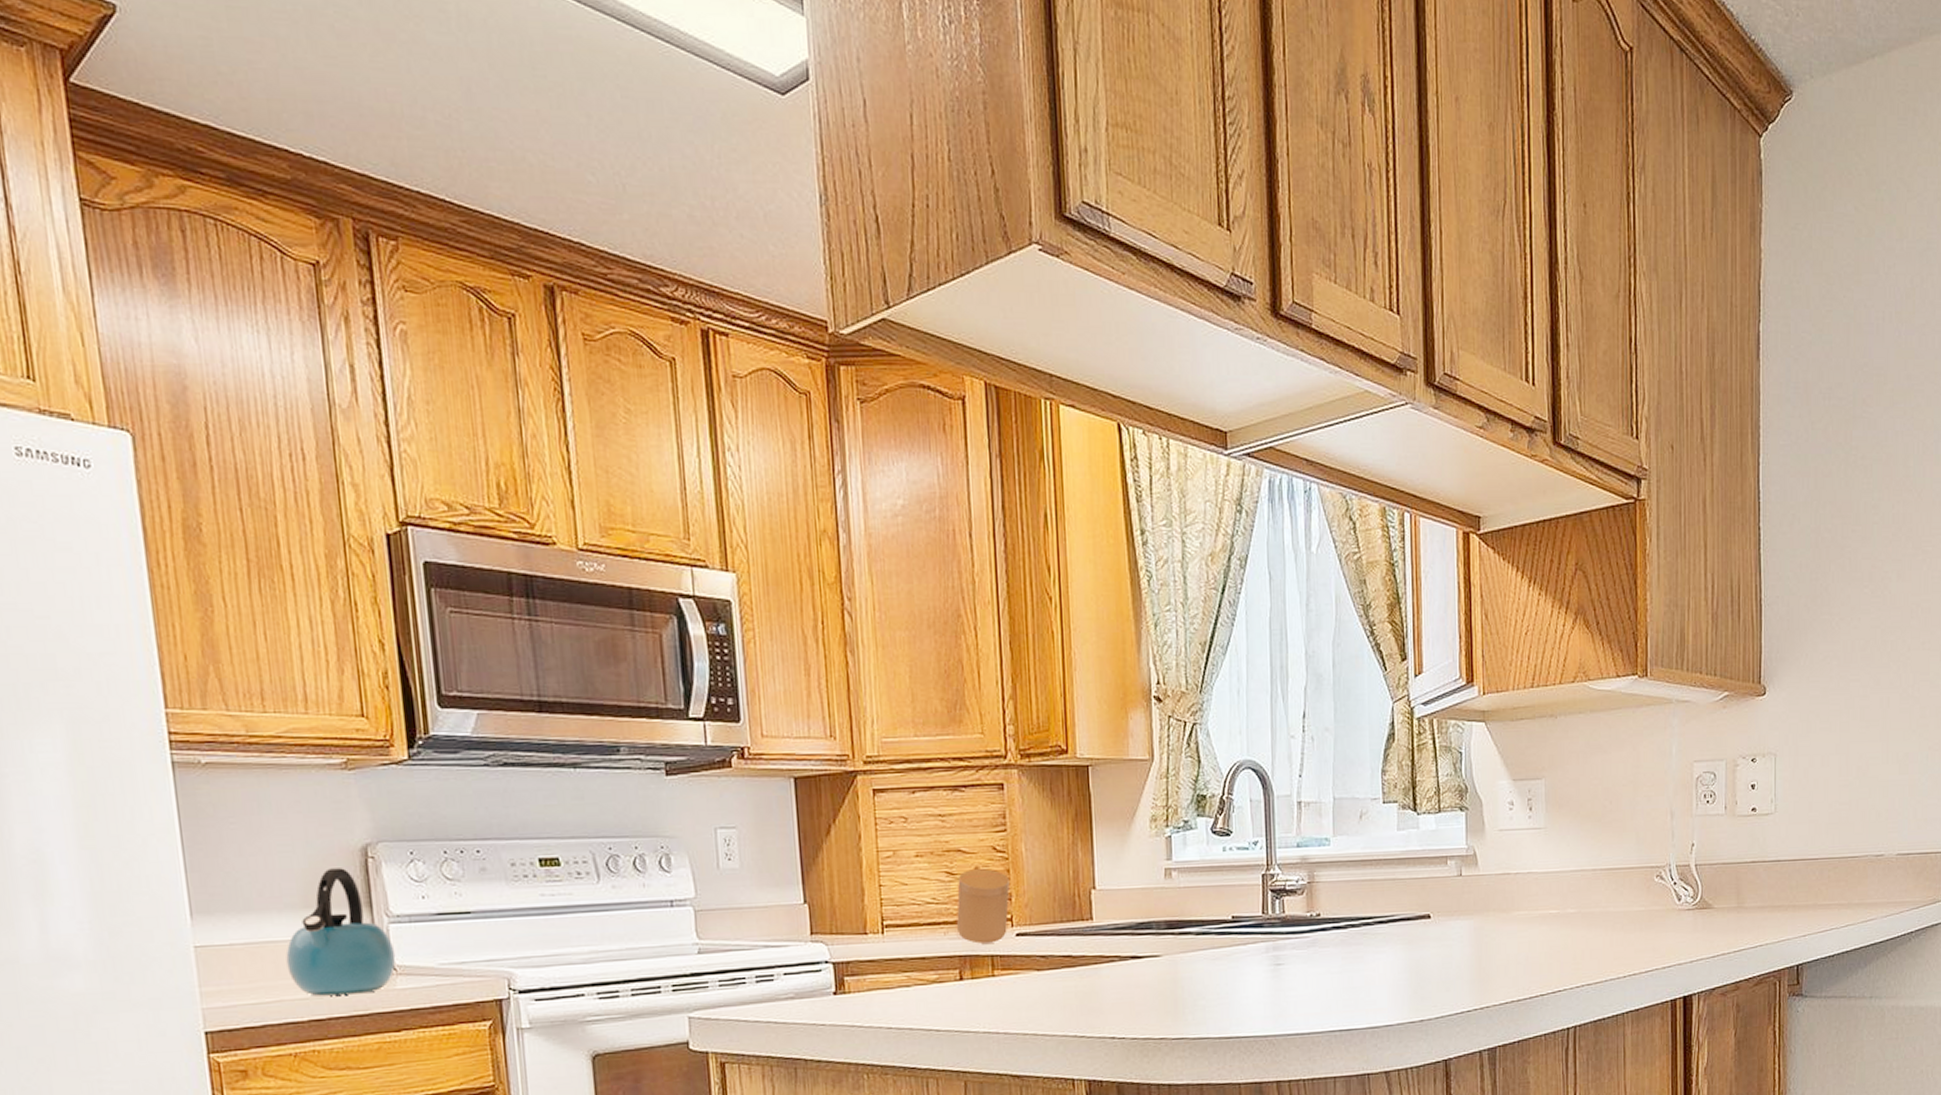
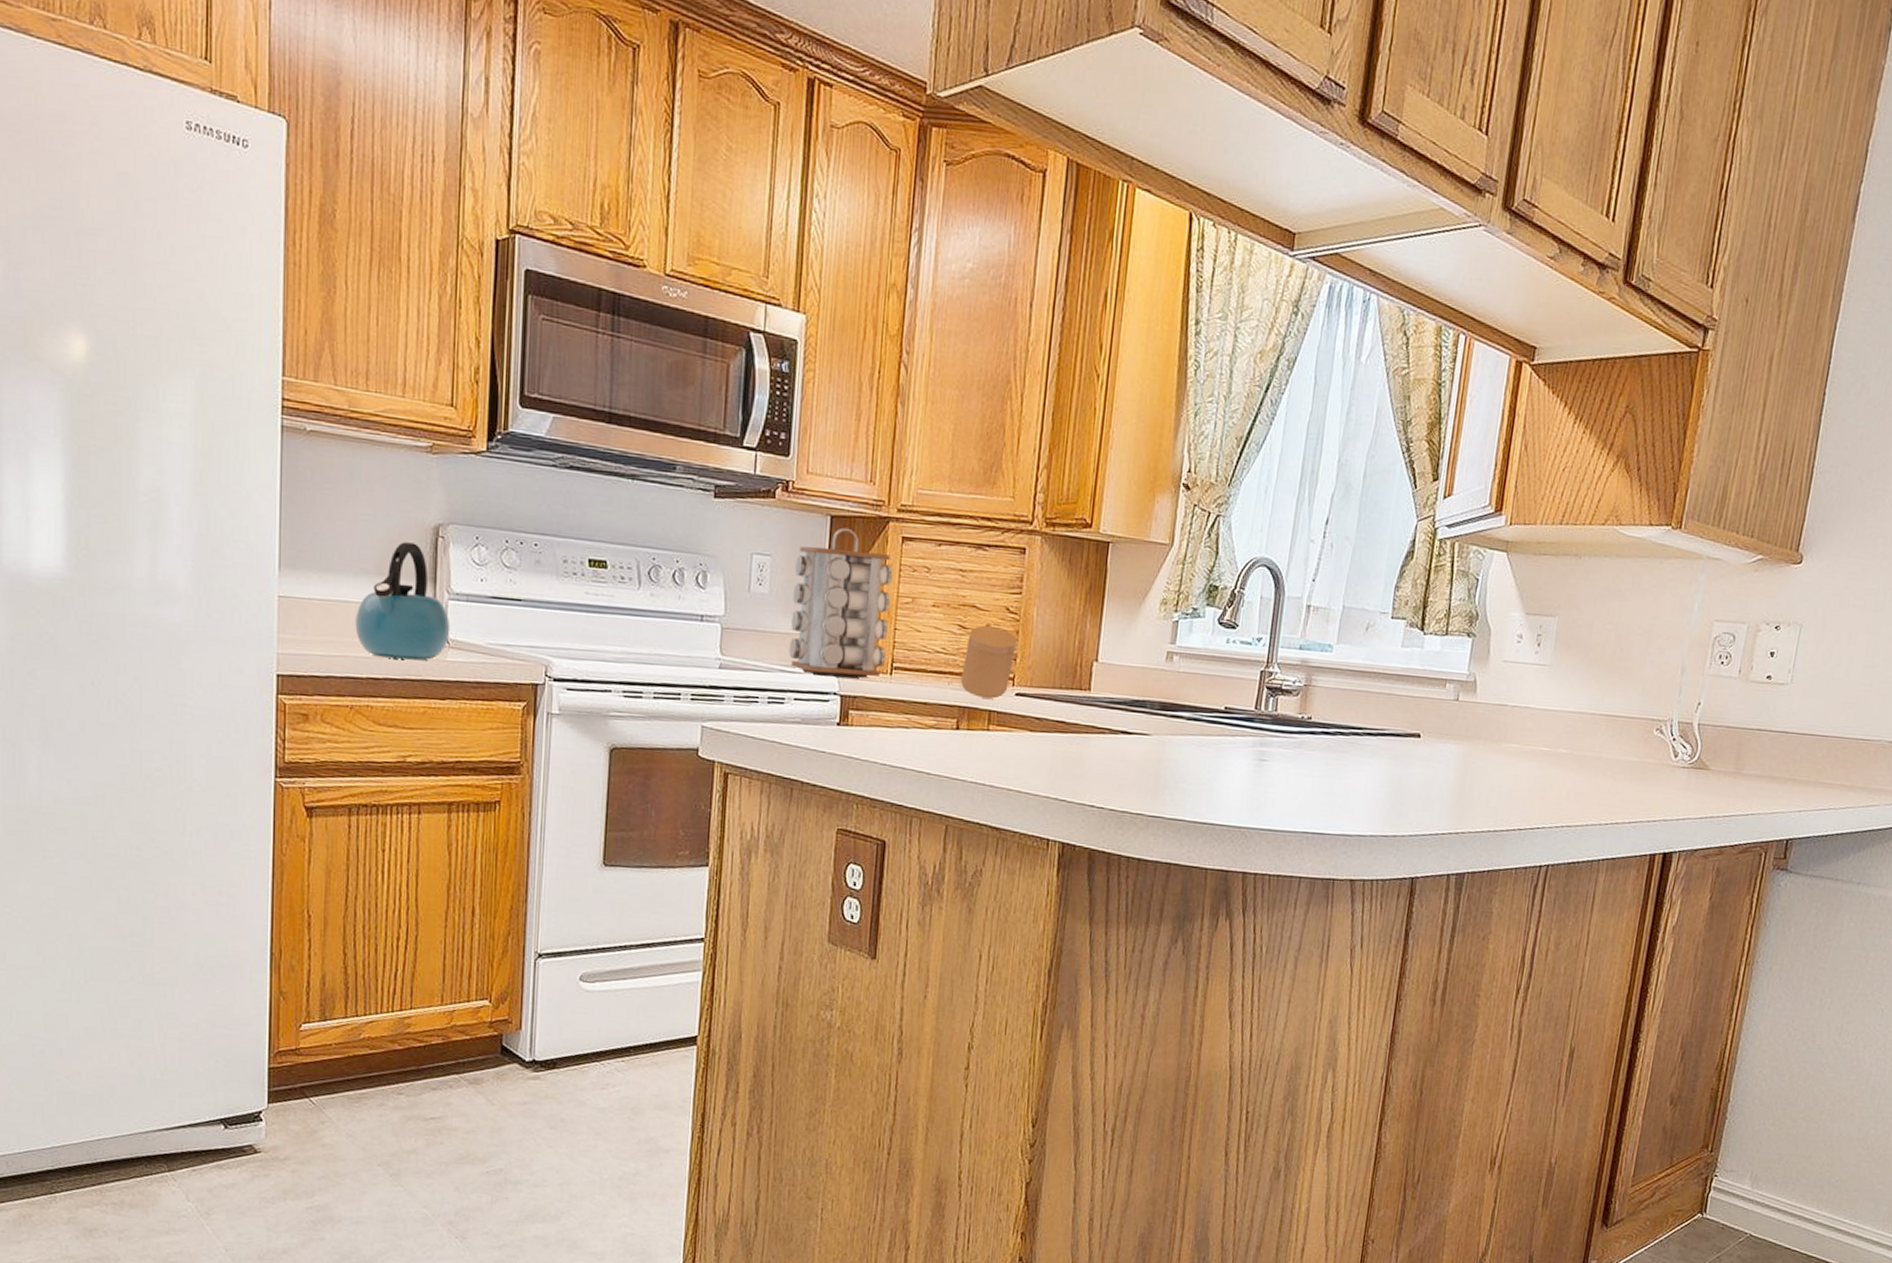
spice rack: none [763,788,875,945] -> present [789,527,893,678]

